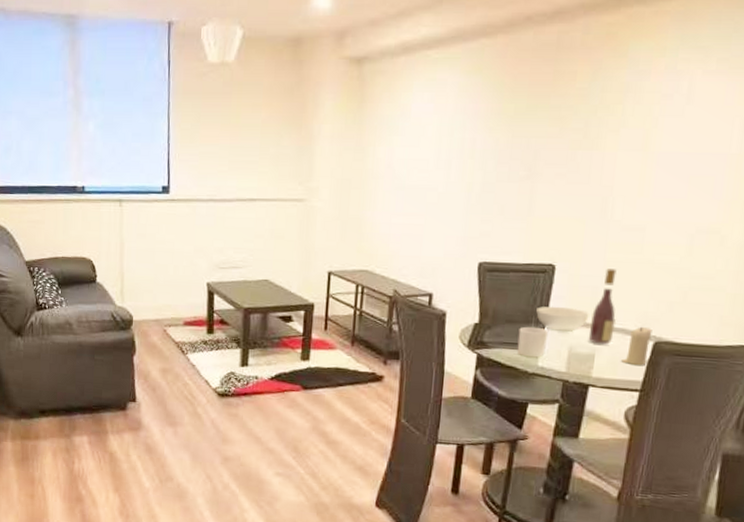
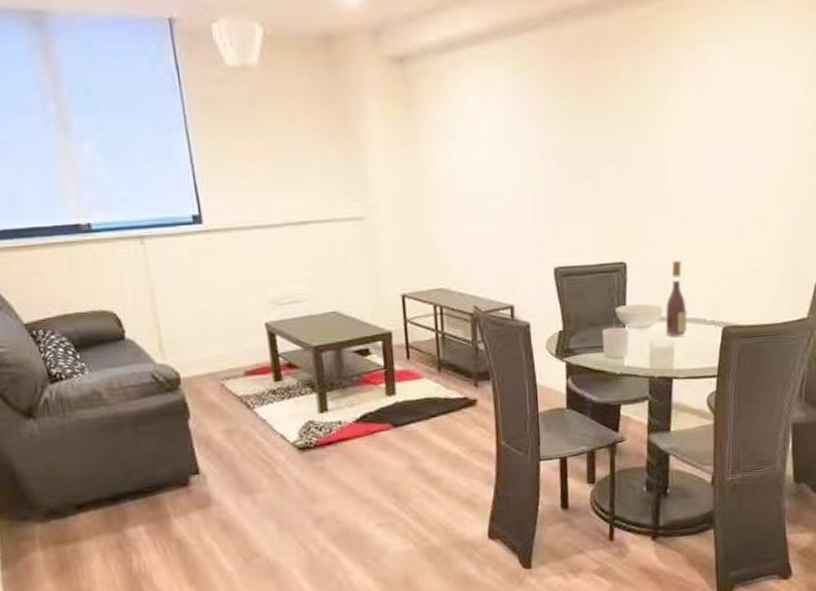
candle: present [621,326,652,366] -> none [697,314,720,353]

